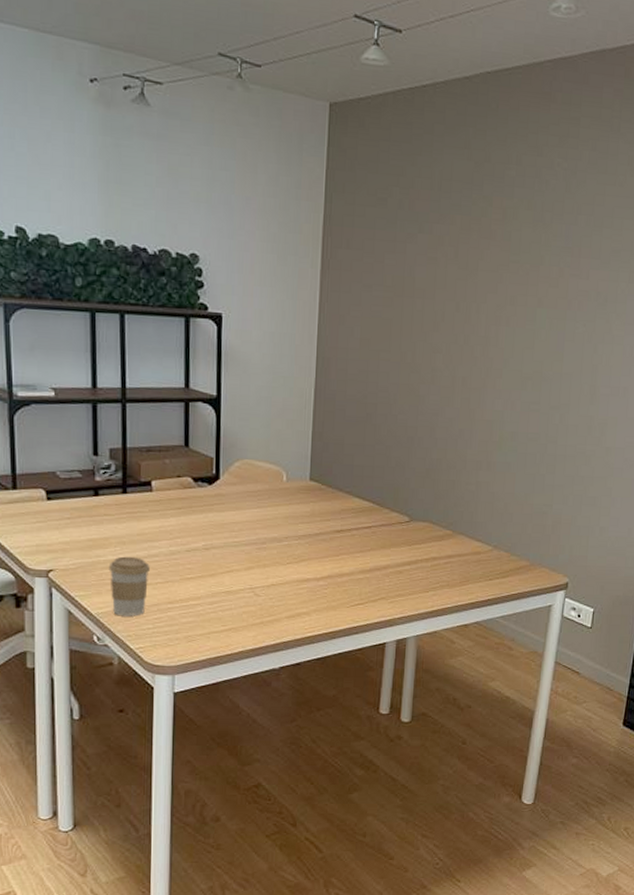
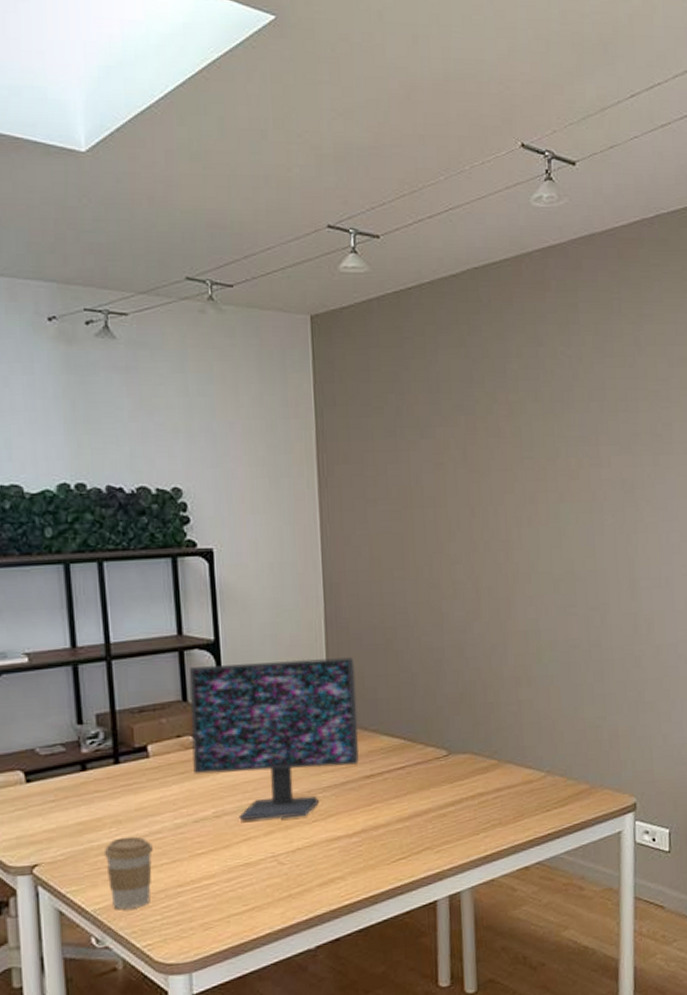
computer monitor: none [188,418,337,559] -> present [189,657,359,820]

